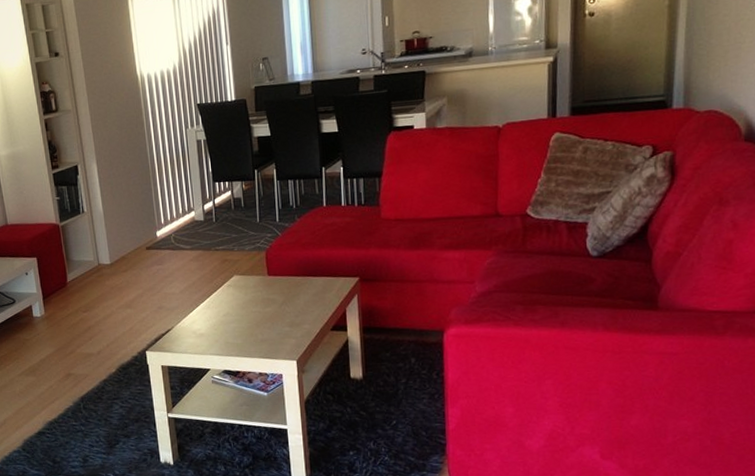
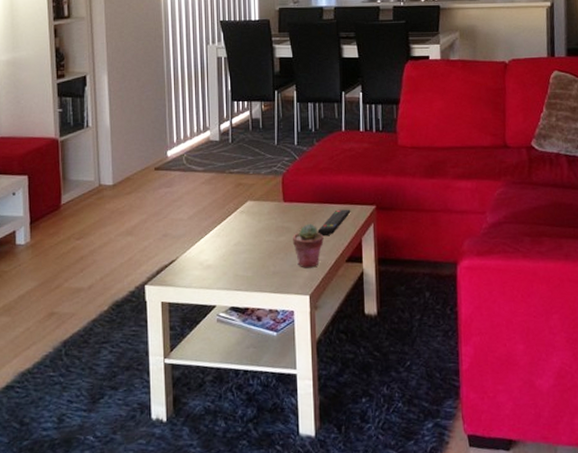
potted succulent: none [278,295,309,336] -> present [293,223,324,268]
remote control: none [302,281,335,306] -> present [317,209,351,235]

